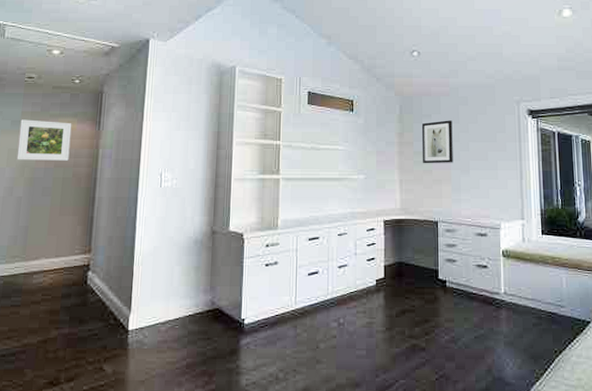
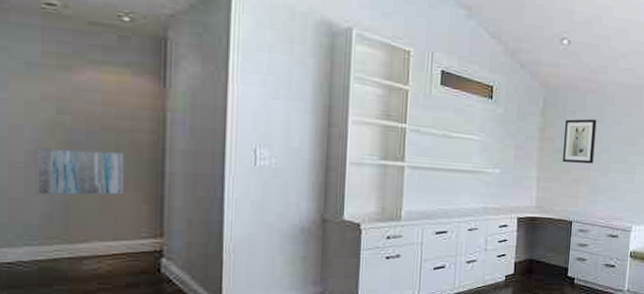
wall art: none [7,183,69,222] -> present [35,147,125,196]
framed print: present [16,119,72,161] -> none [40,61,123,123]

